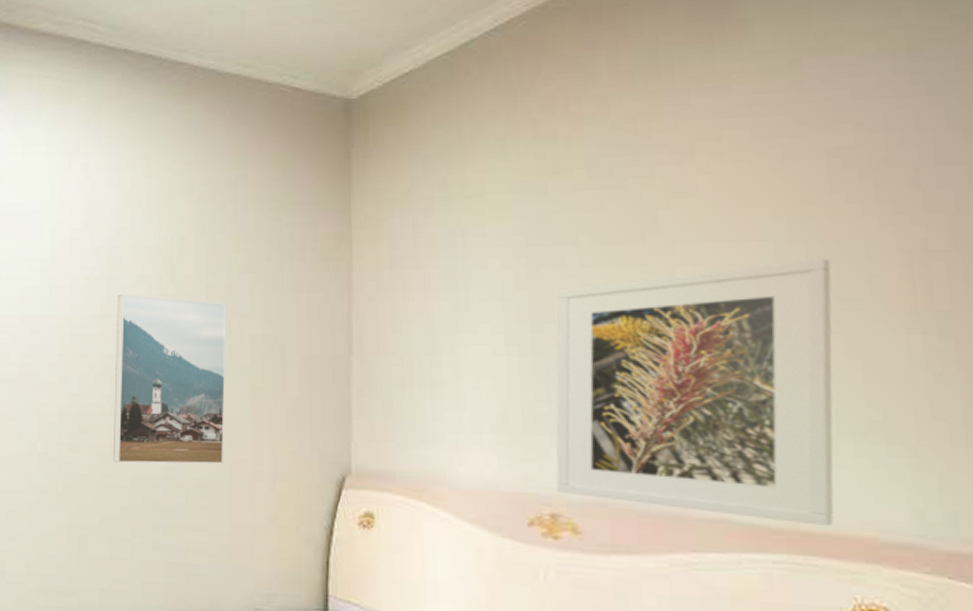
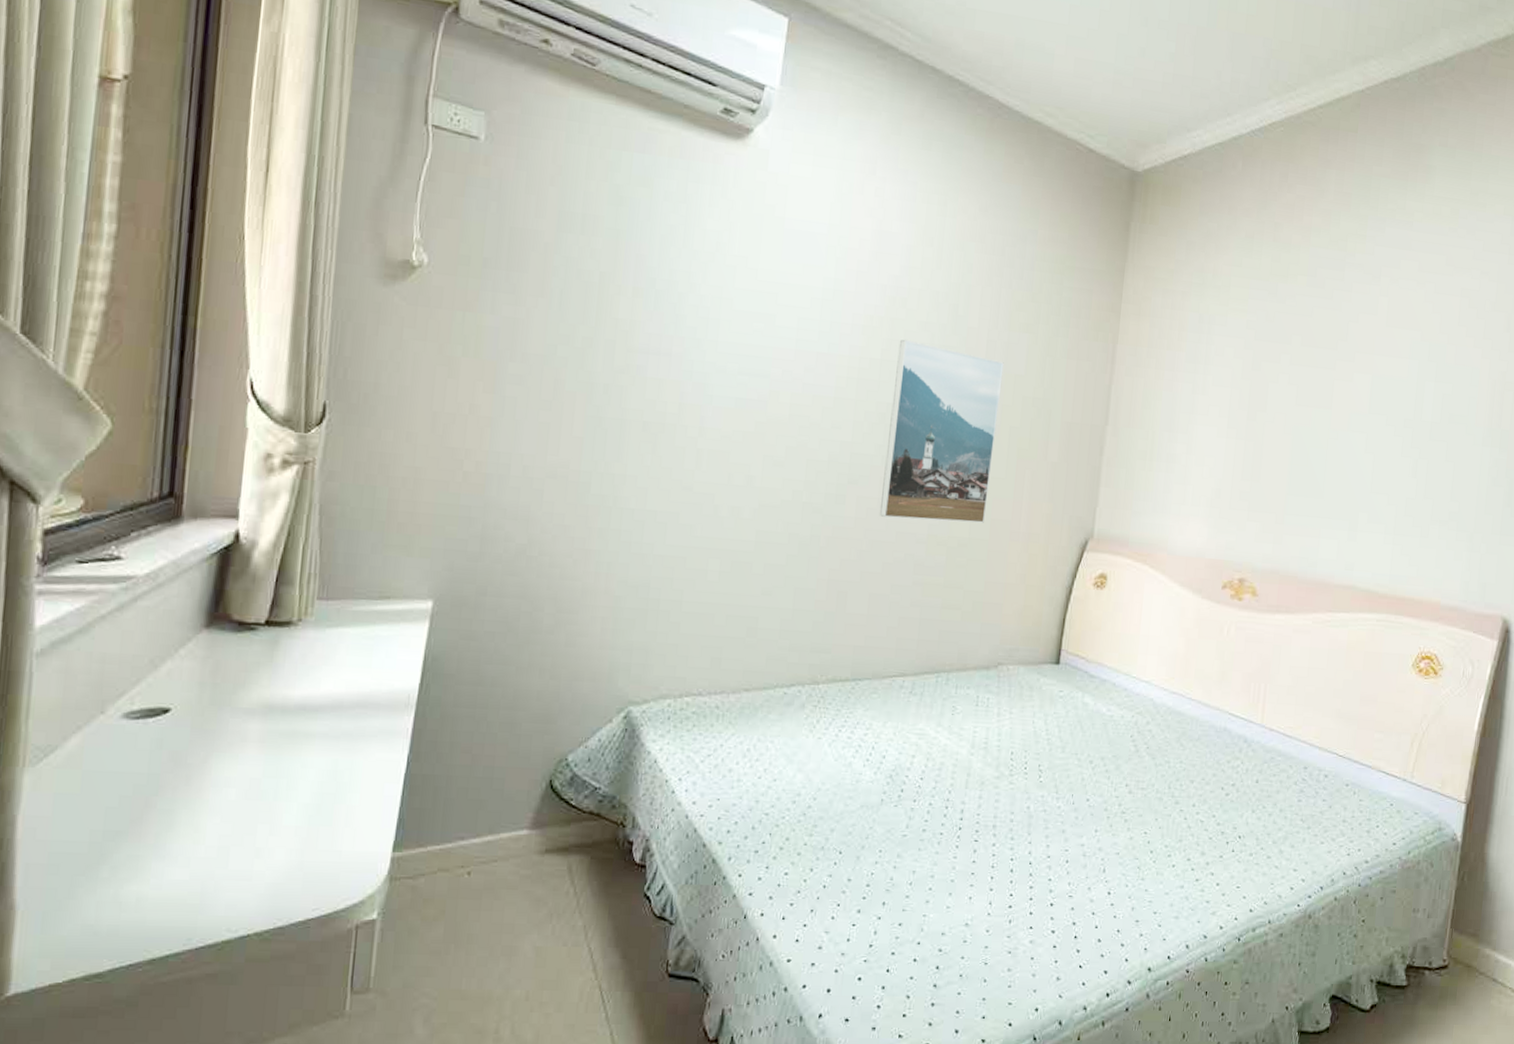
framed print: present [556,259,834,526] -> none [1246,379,1449,592]

